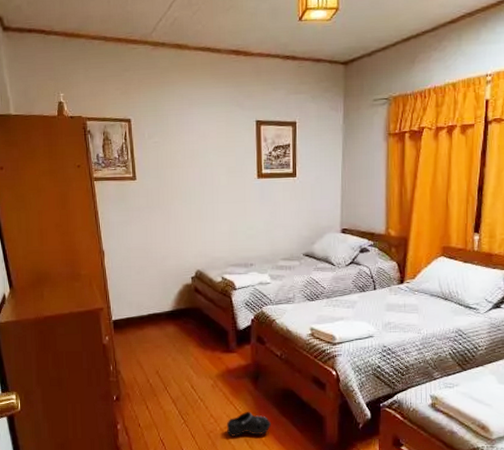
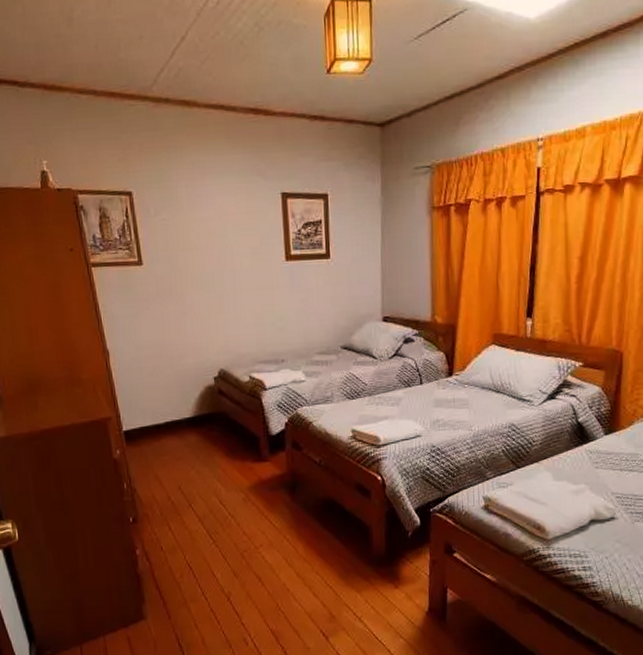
shoe: present [226,411,271,437] -> none [261,525,312,555]

